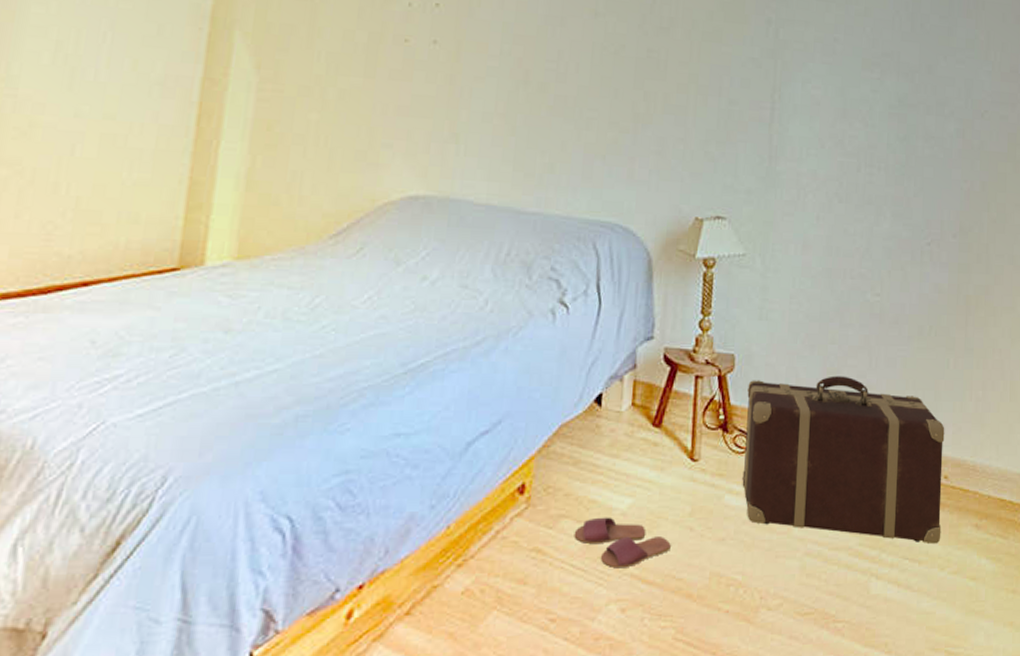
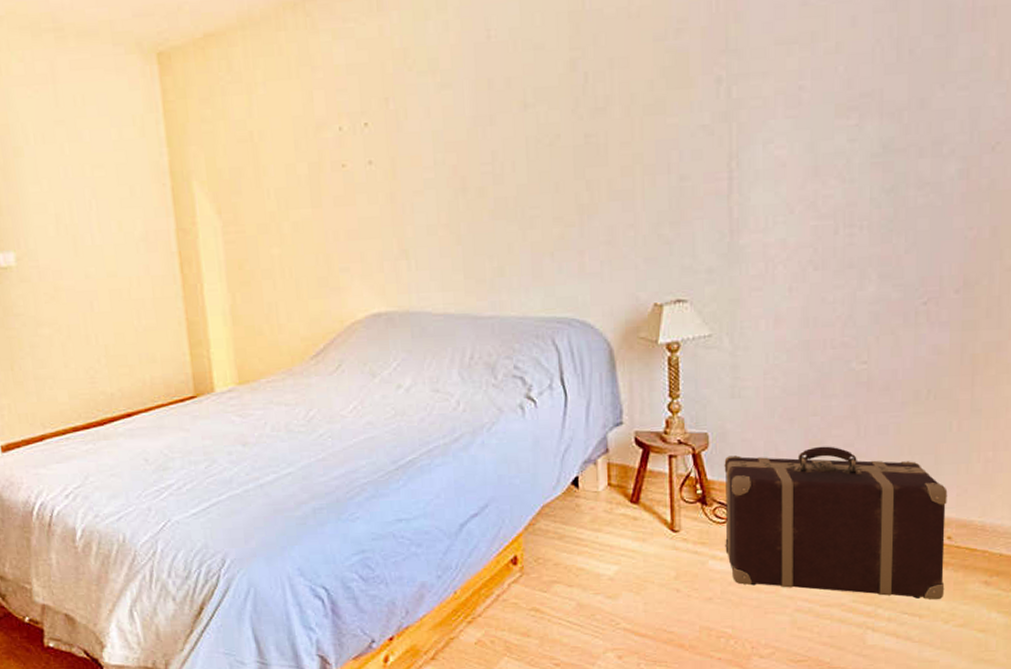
slippers: present [574,517,671,569] -> none [567,581,659,624]

